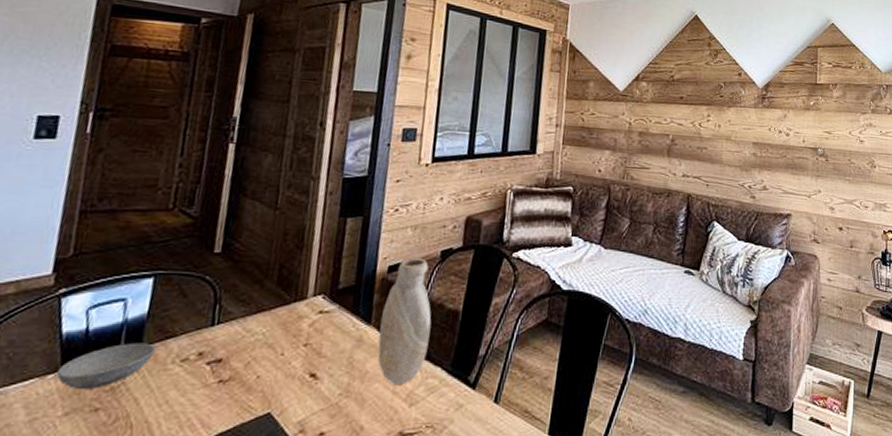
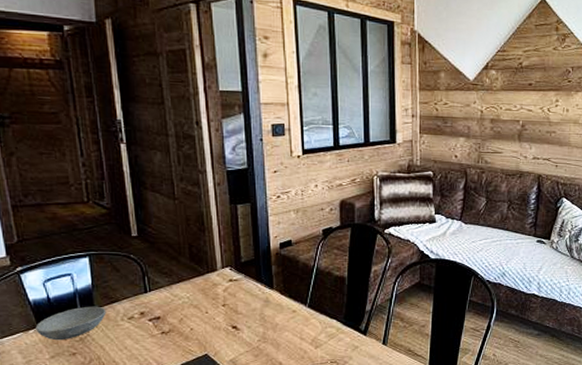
vase: present [377,257,432,384] -> none [281,235,323,333]

